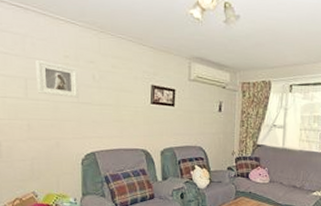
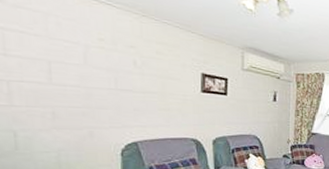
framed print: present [36,60,78,98] -> none [62,42,116,85]

